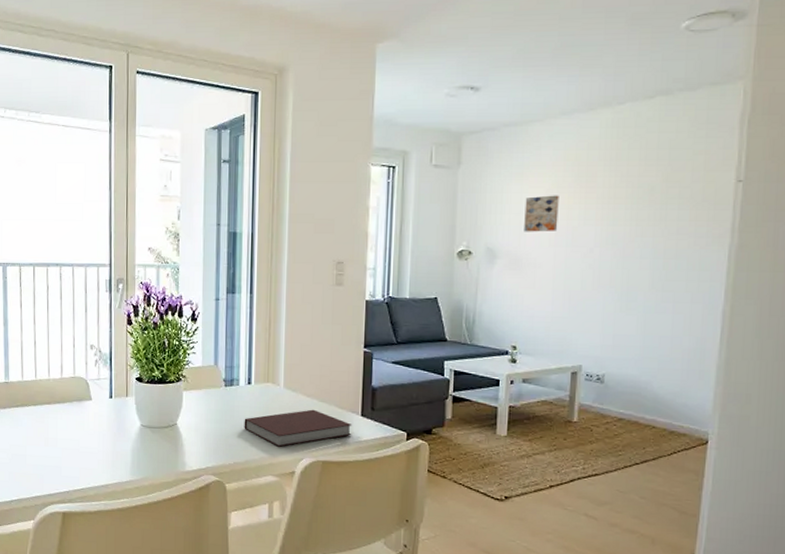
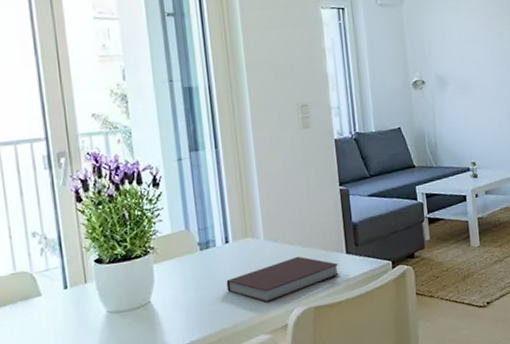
wall art: present [524,195,559,232] -> none [463,23,493,59]

